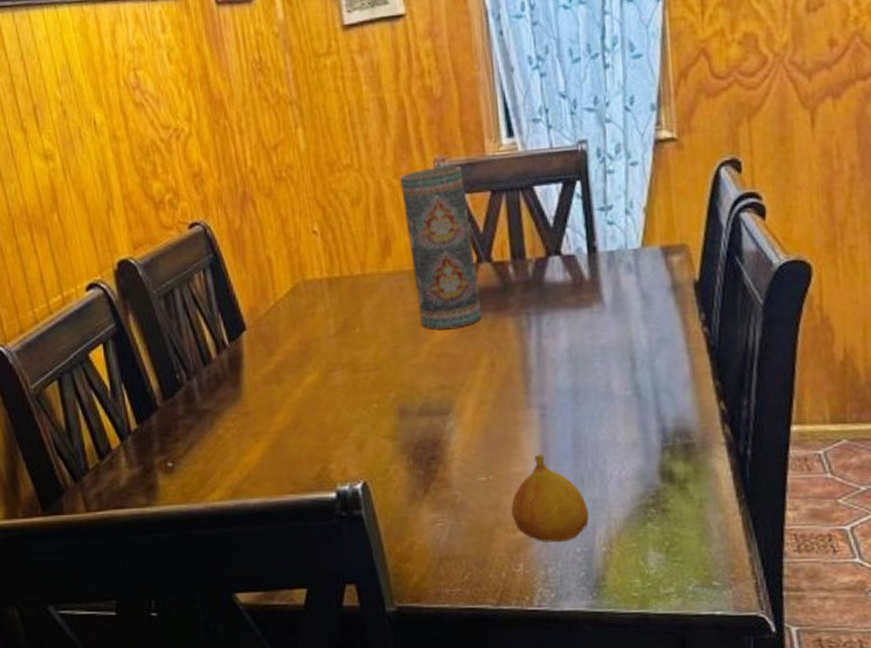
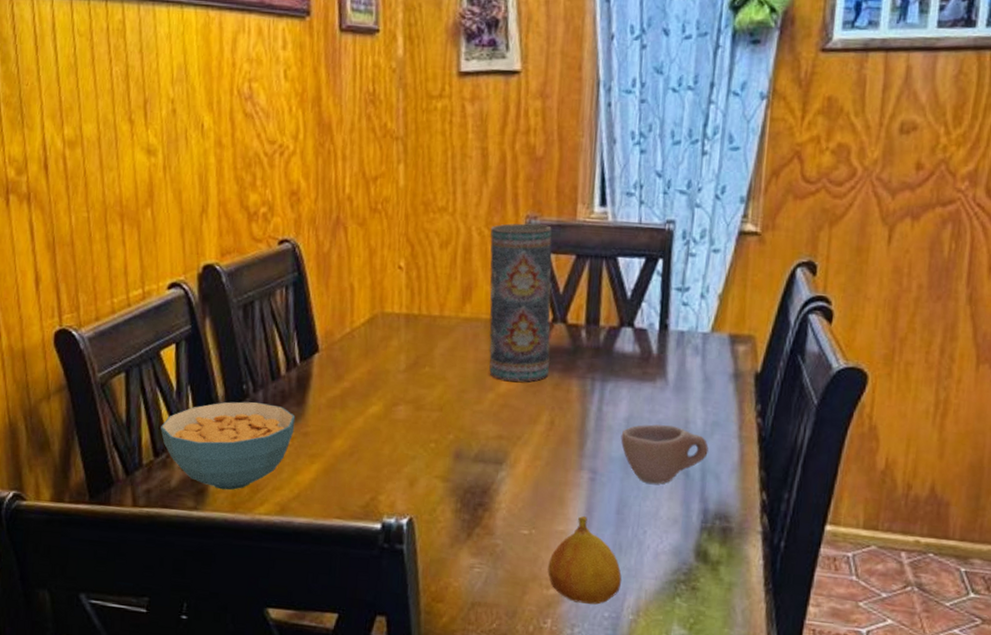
cereal bowl: none [101,389,234,482] -> present [160,401,296,491]
cup: none [565,349,658,411] -> present [620,424,709,484]

